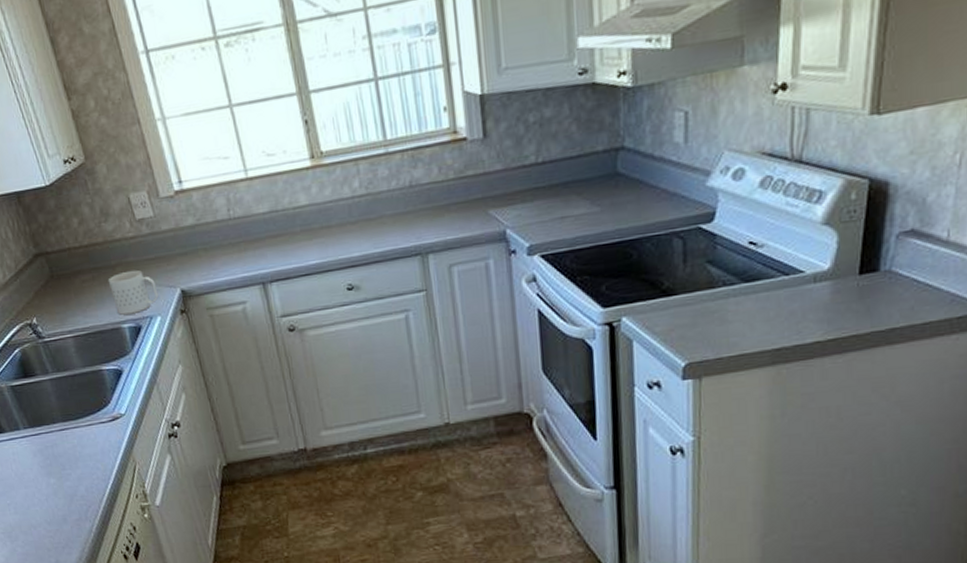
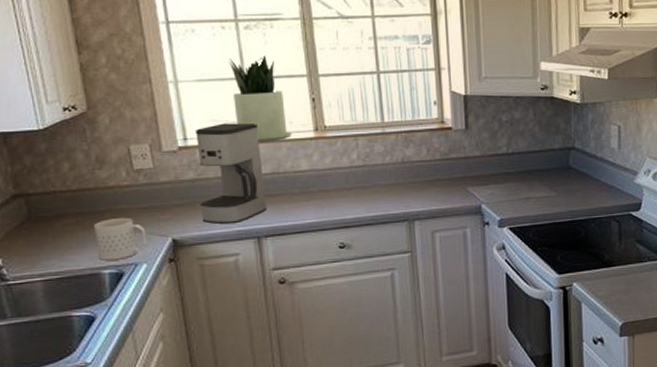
coffee maker: none [189,156,269,272] -> present [196,122,267,224]
planter: none [213,75,288,178] -> present [228,55,293,142]

